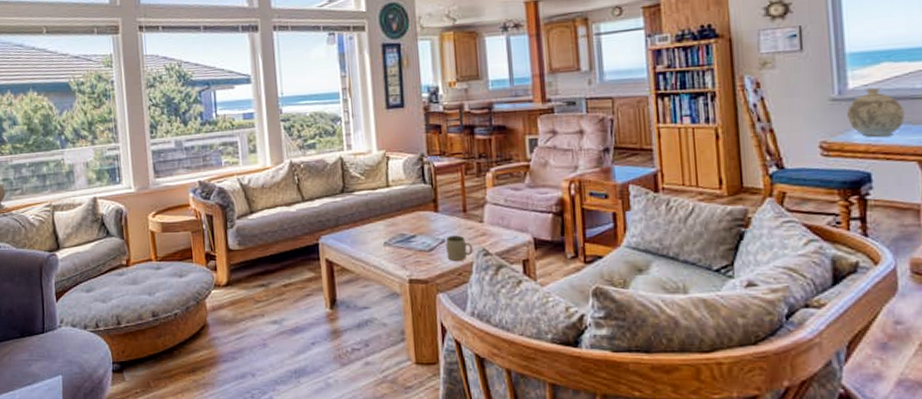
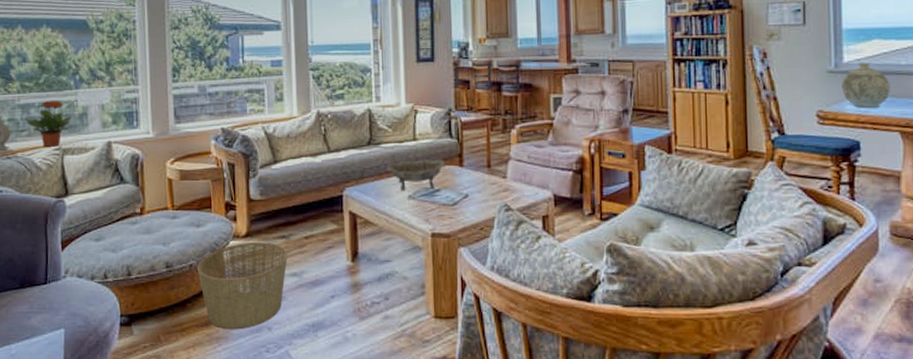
potted plant: none [18,159,60,204] -> present [25,100,72,147]
basket: none [182,291,268,376] -> present [198,242,288,330]
decorative bowl: none [361,205,420,237] -> present [387,159,445,191]
mug: present [446,235,473,261] -> none [469,190,495,216]

